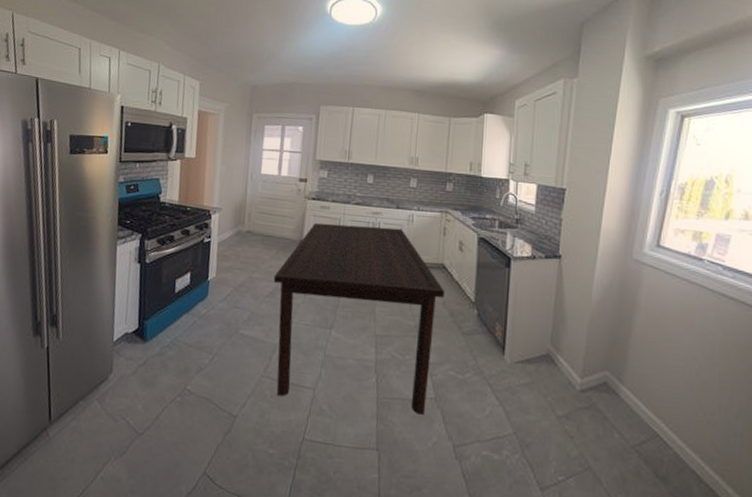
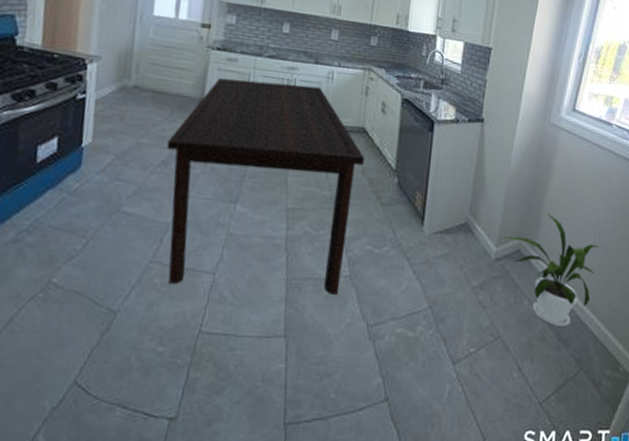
house plant: none [589,347,698,463] -> present [504,213,600,326]

